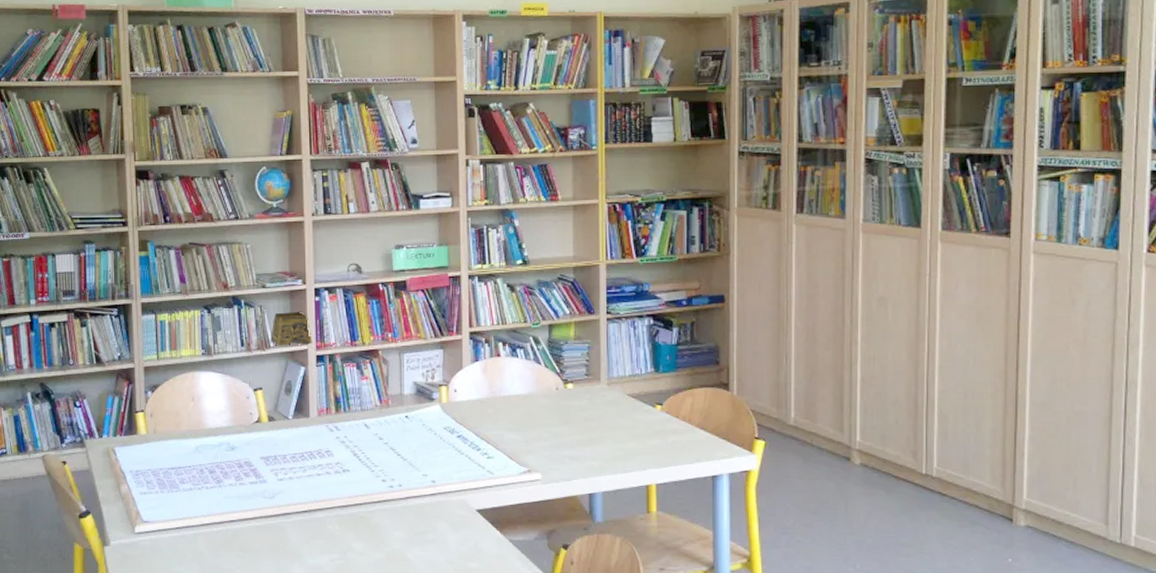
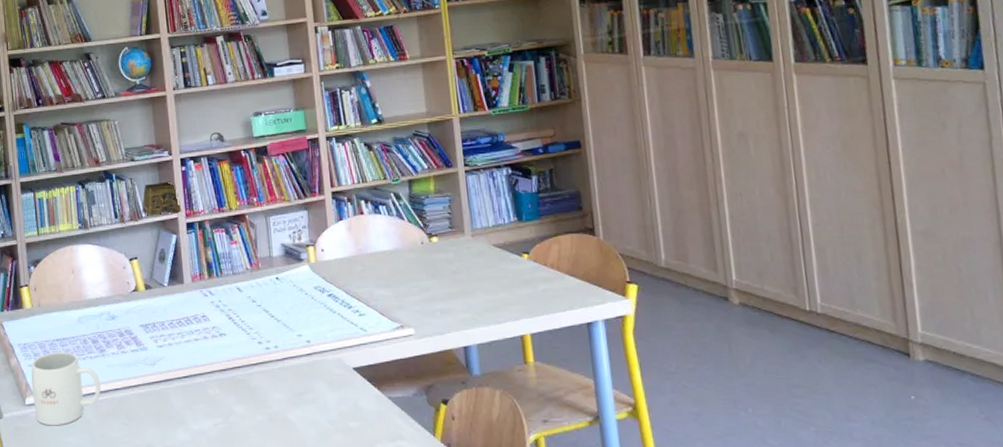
mug: none [142,480,215,556] -> present [31,351,101,426]

